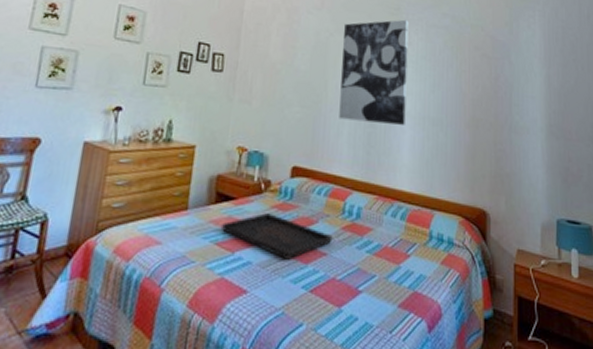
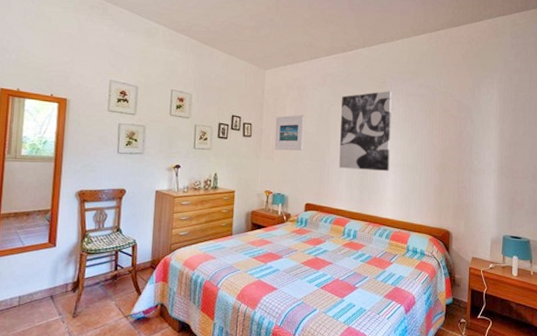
serving tray: present [221,213,333,260] -> none [256,236,336,267]
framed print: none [253,45,295,93] -> present [274,114,304,151]

